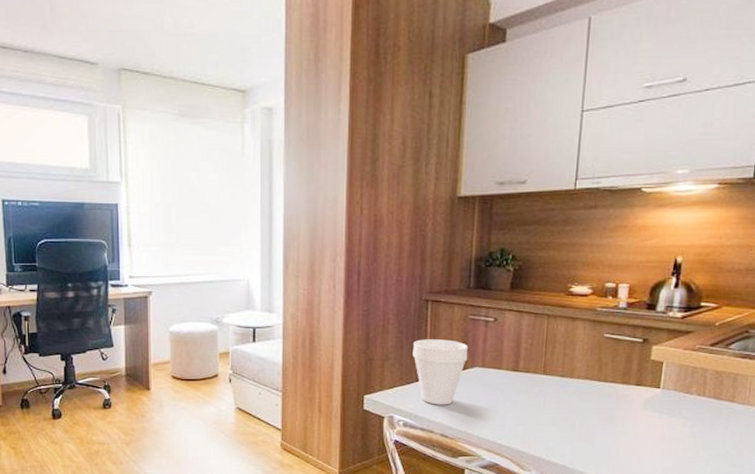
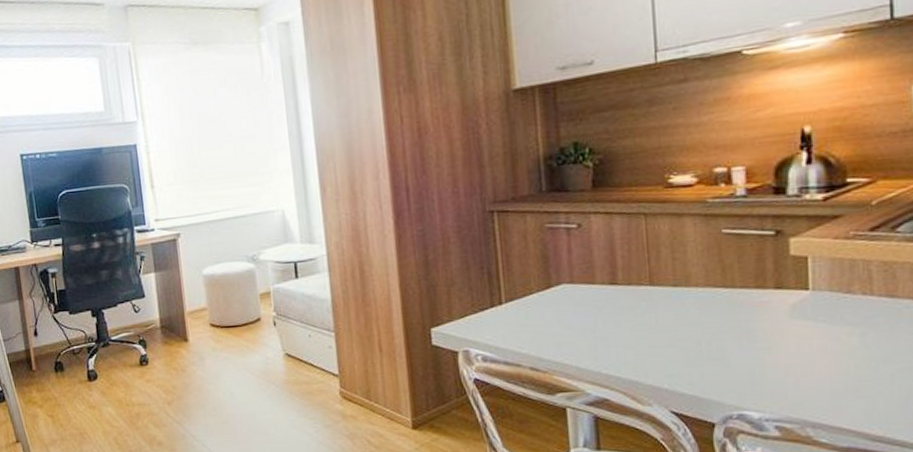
cup: present [413,339,469,405] -> none [482,254,552,333]

